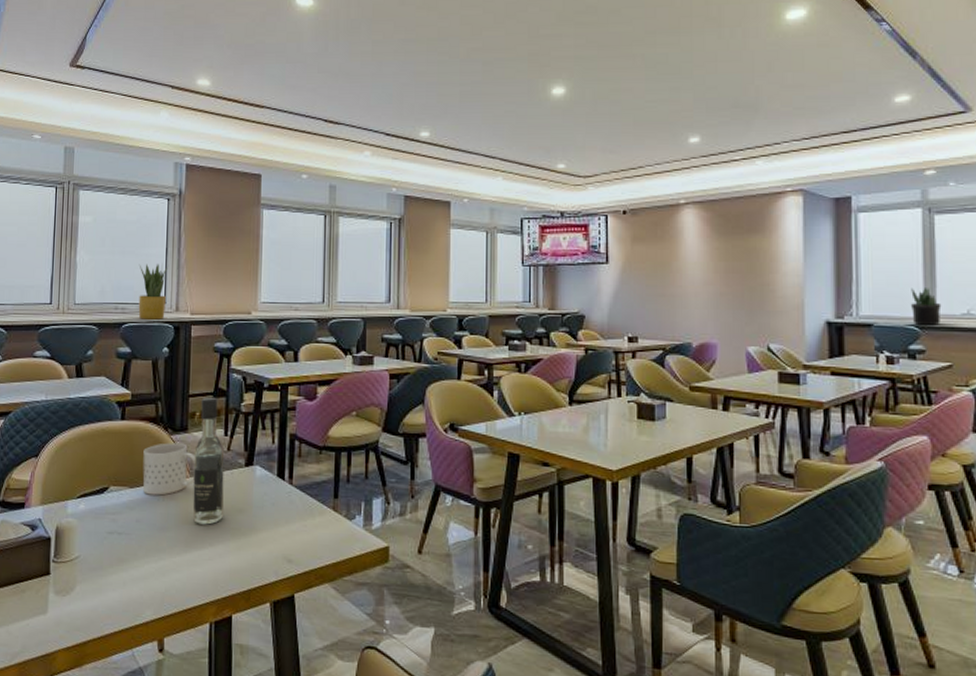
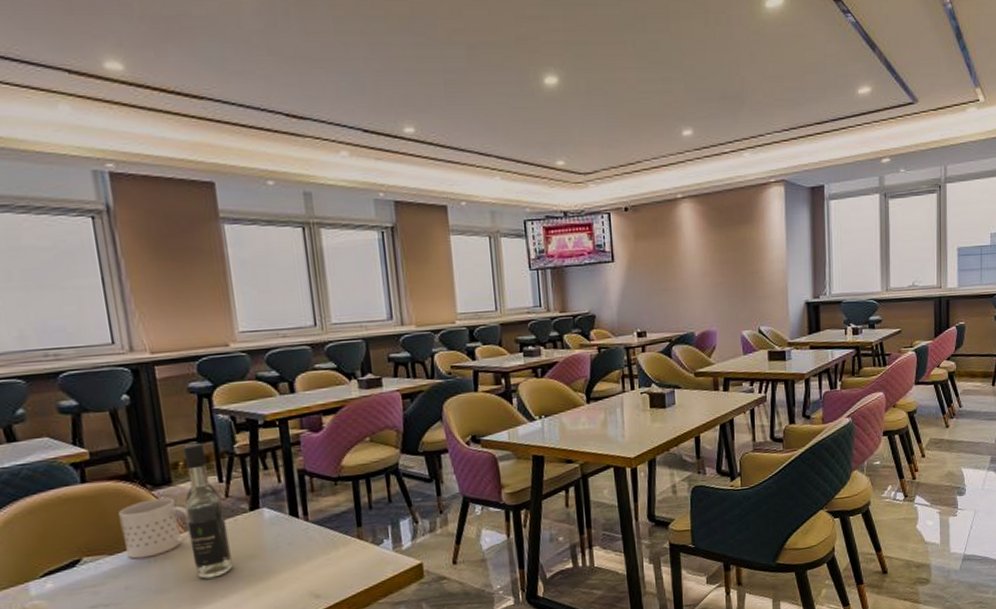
planter: present [138,264,168,320] -> none [67,297,116,366]
planter: present [910,288,942,325] -> none [870,265,894,299]

